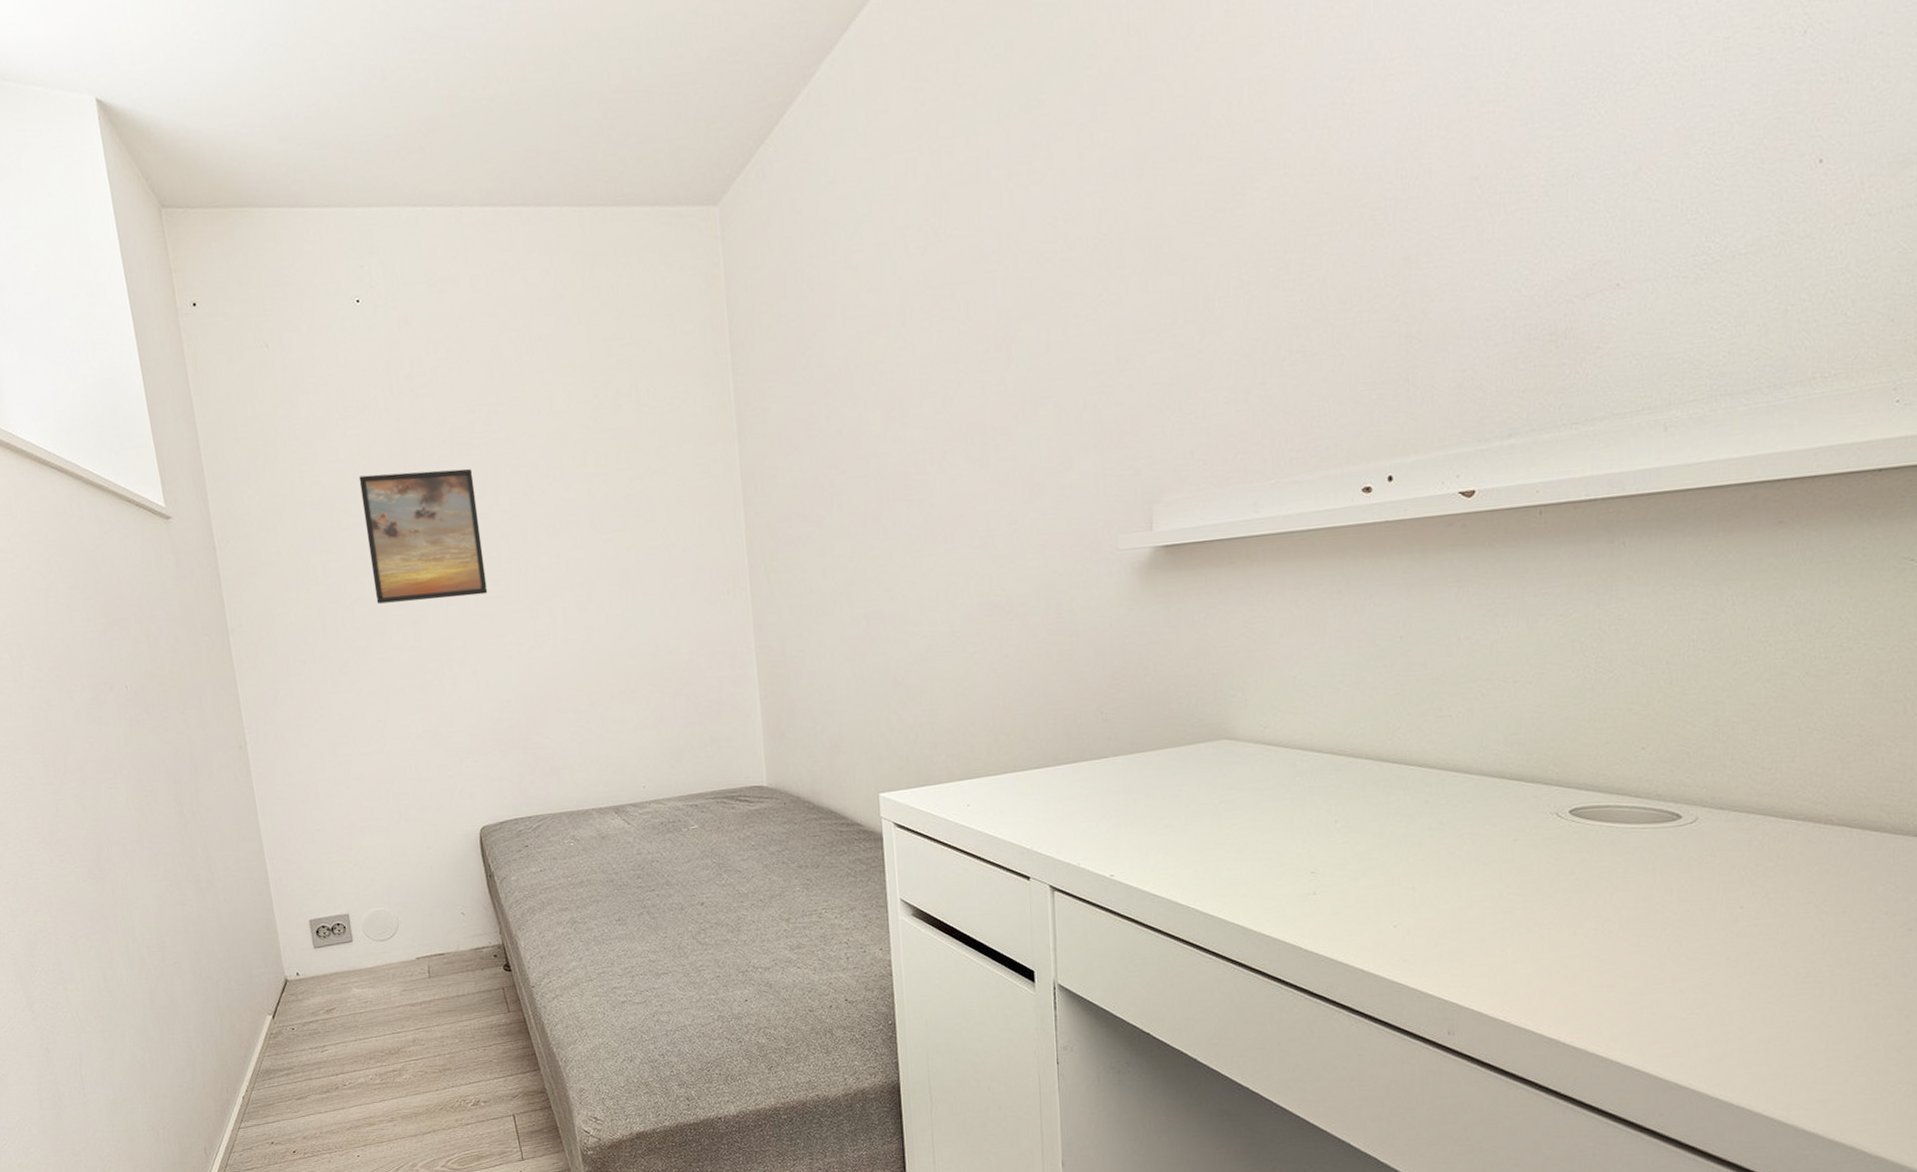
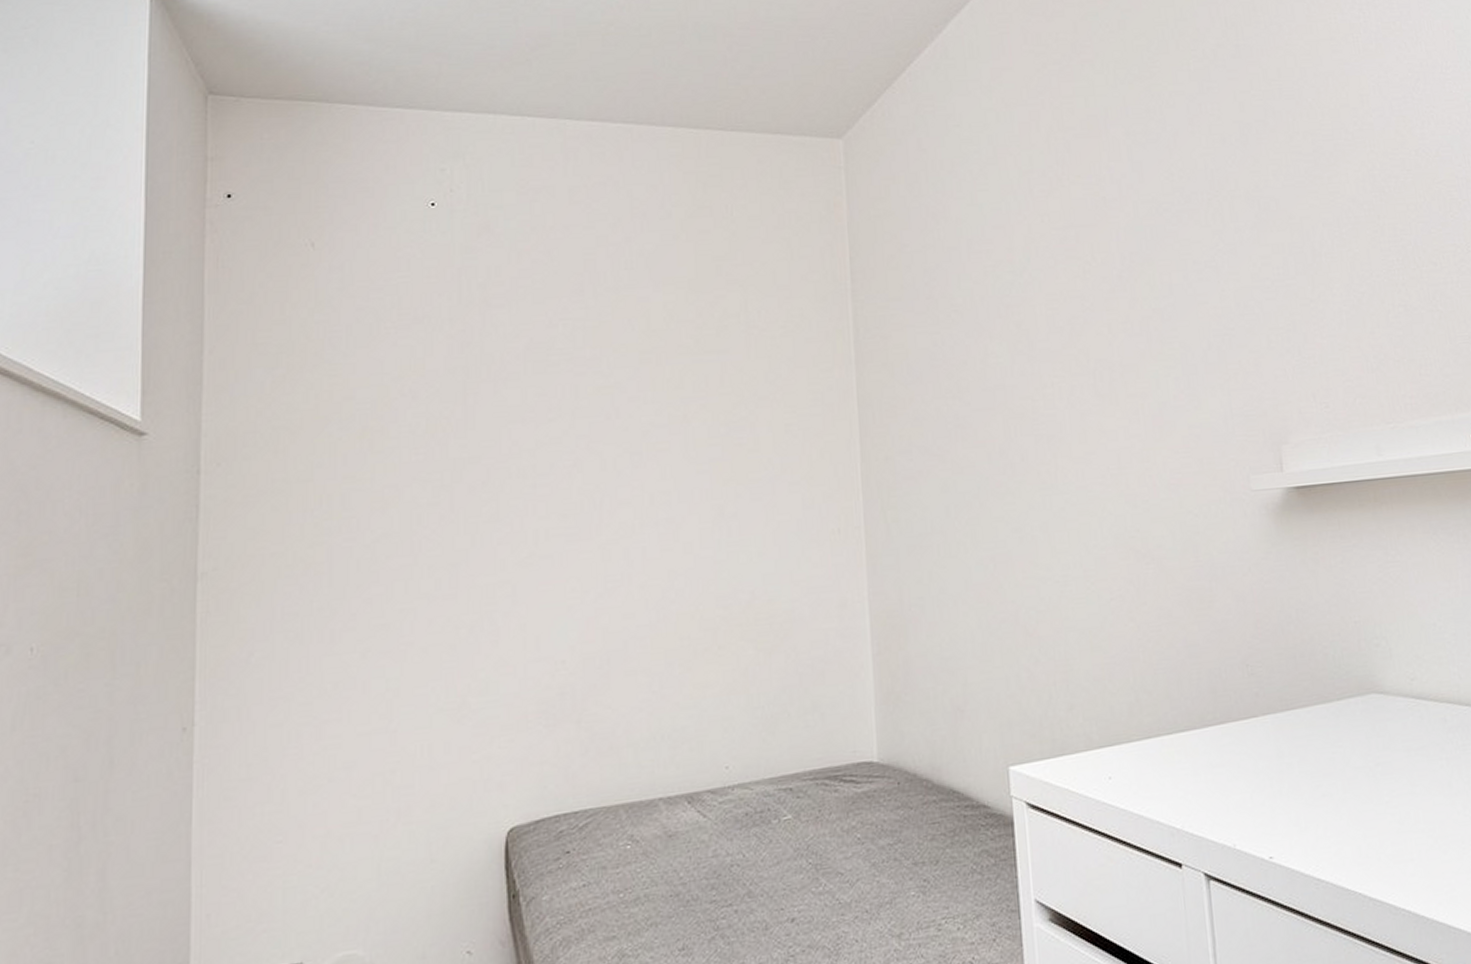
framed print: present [358,468,488,604] -> none [405,387,551,542]

